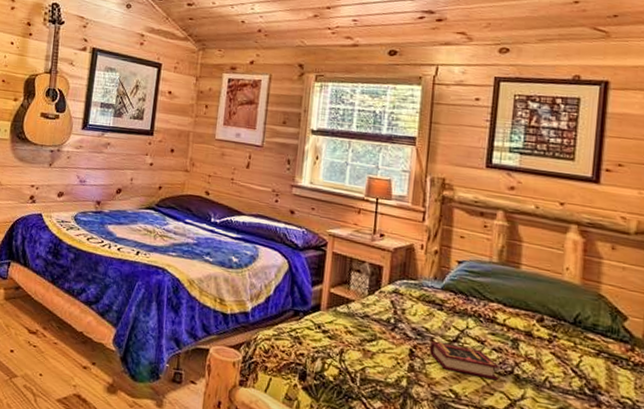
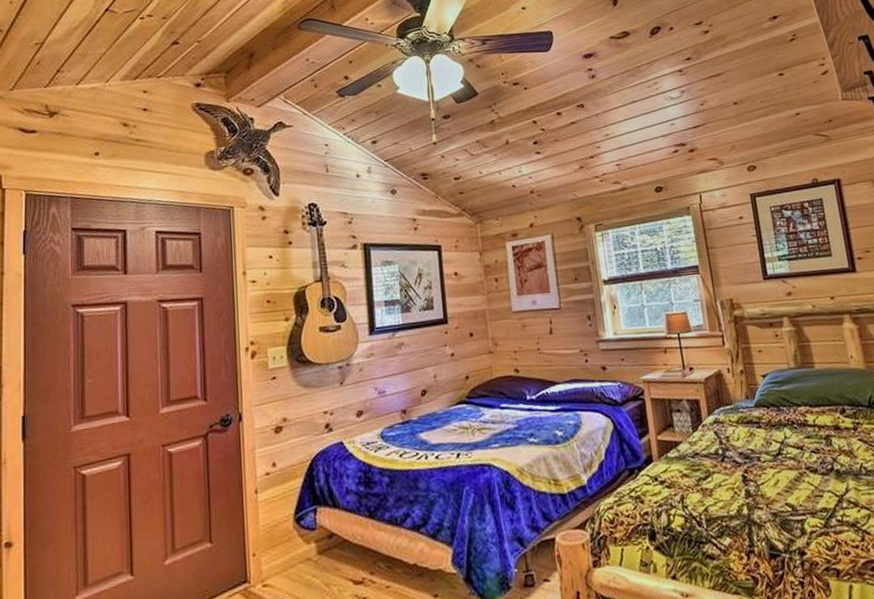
book: present [430,340,500,381] -> none [758,456,824,485]

